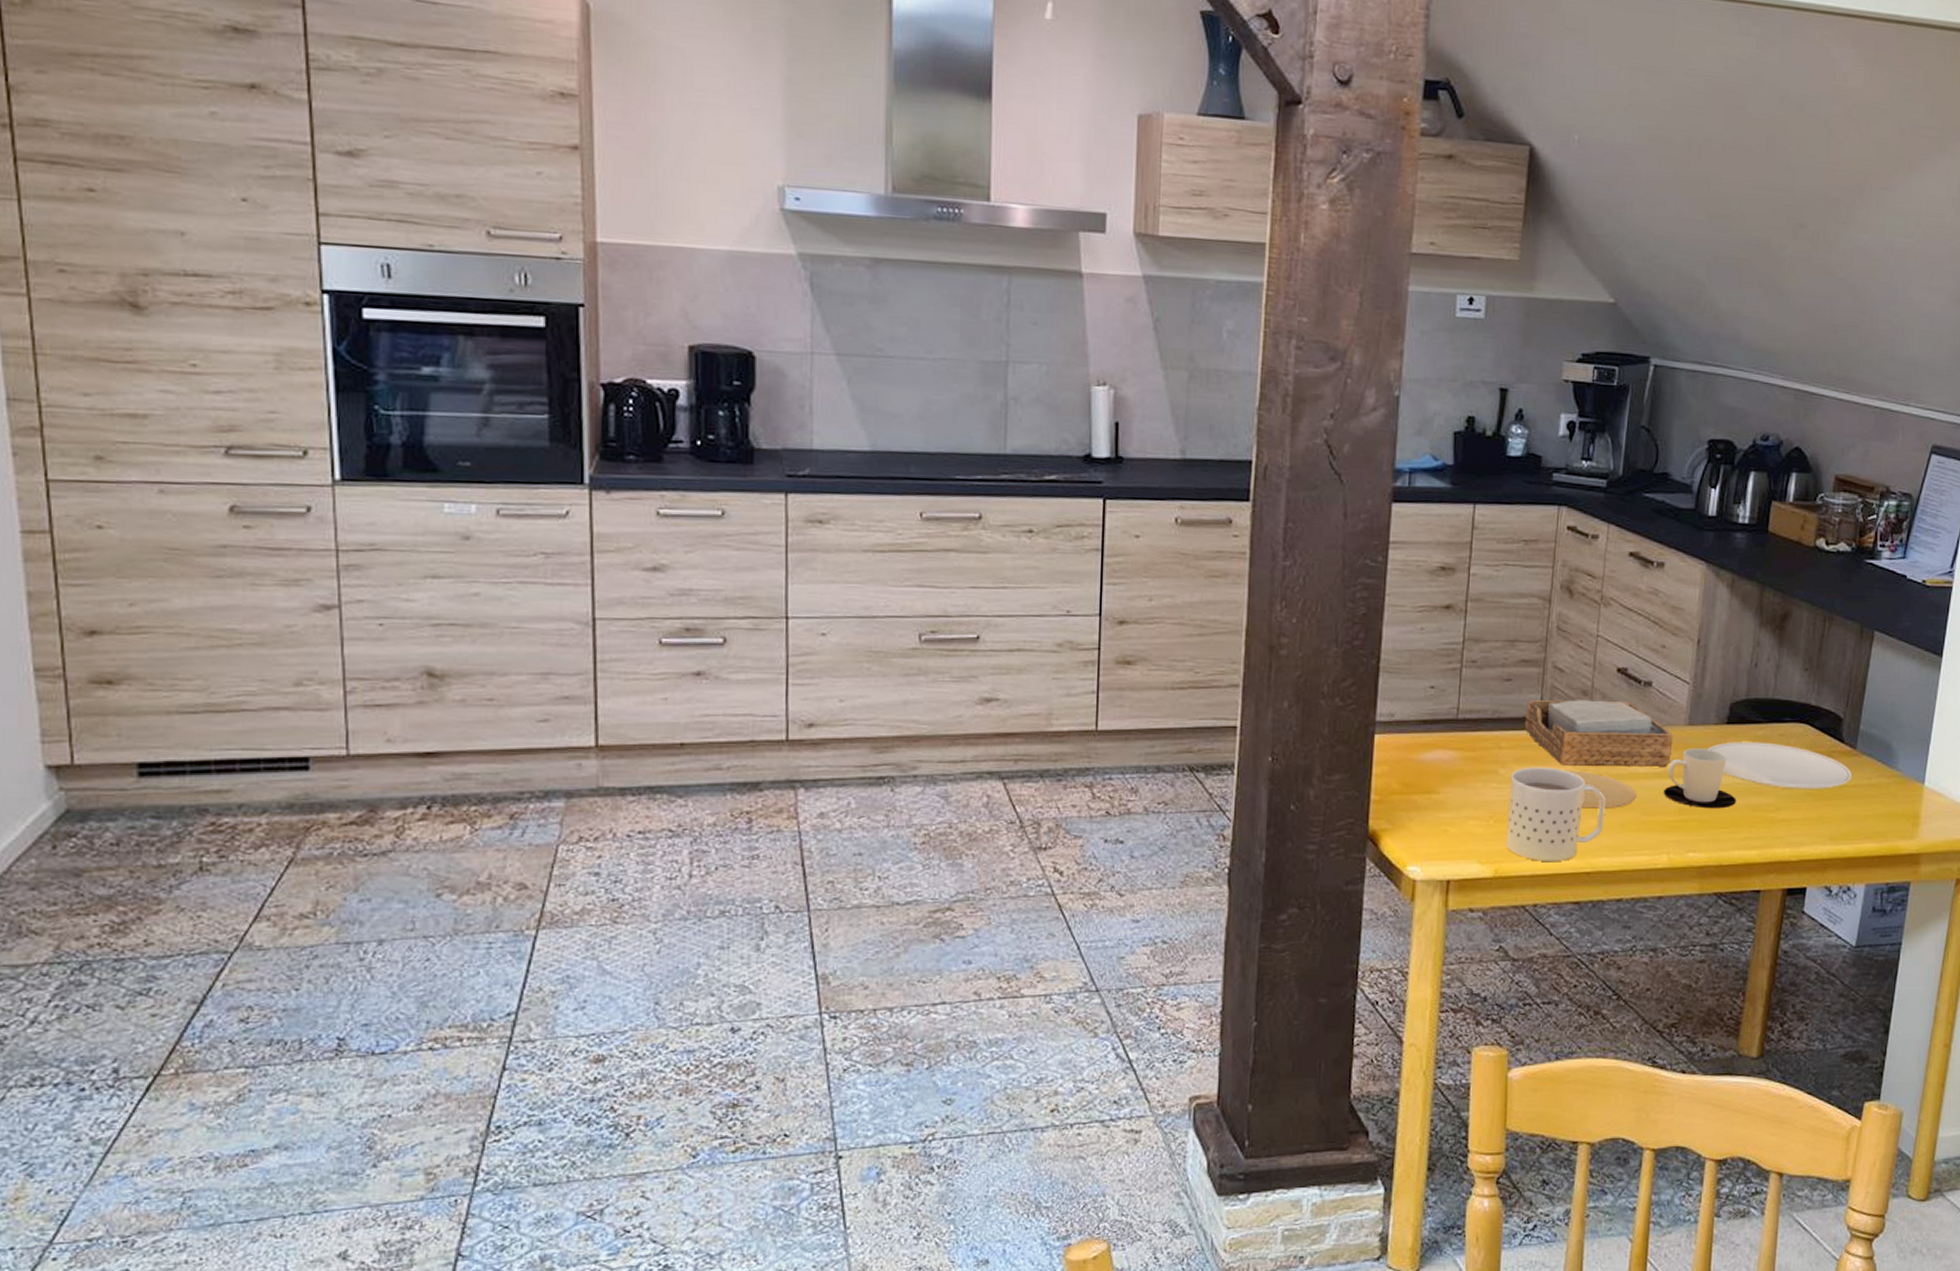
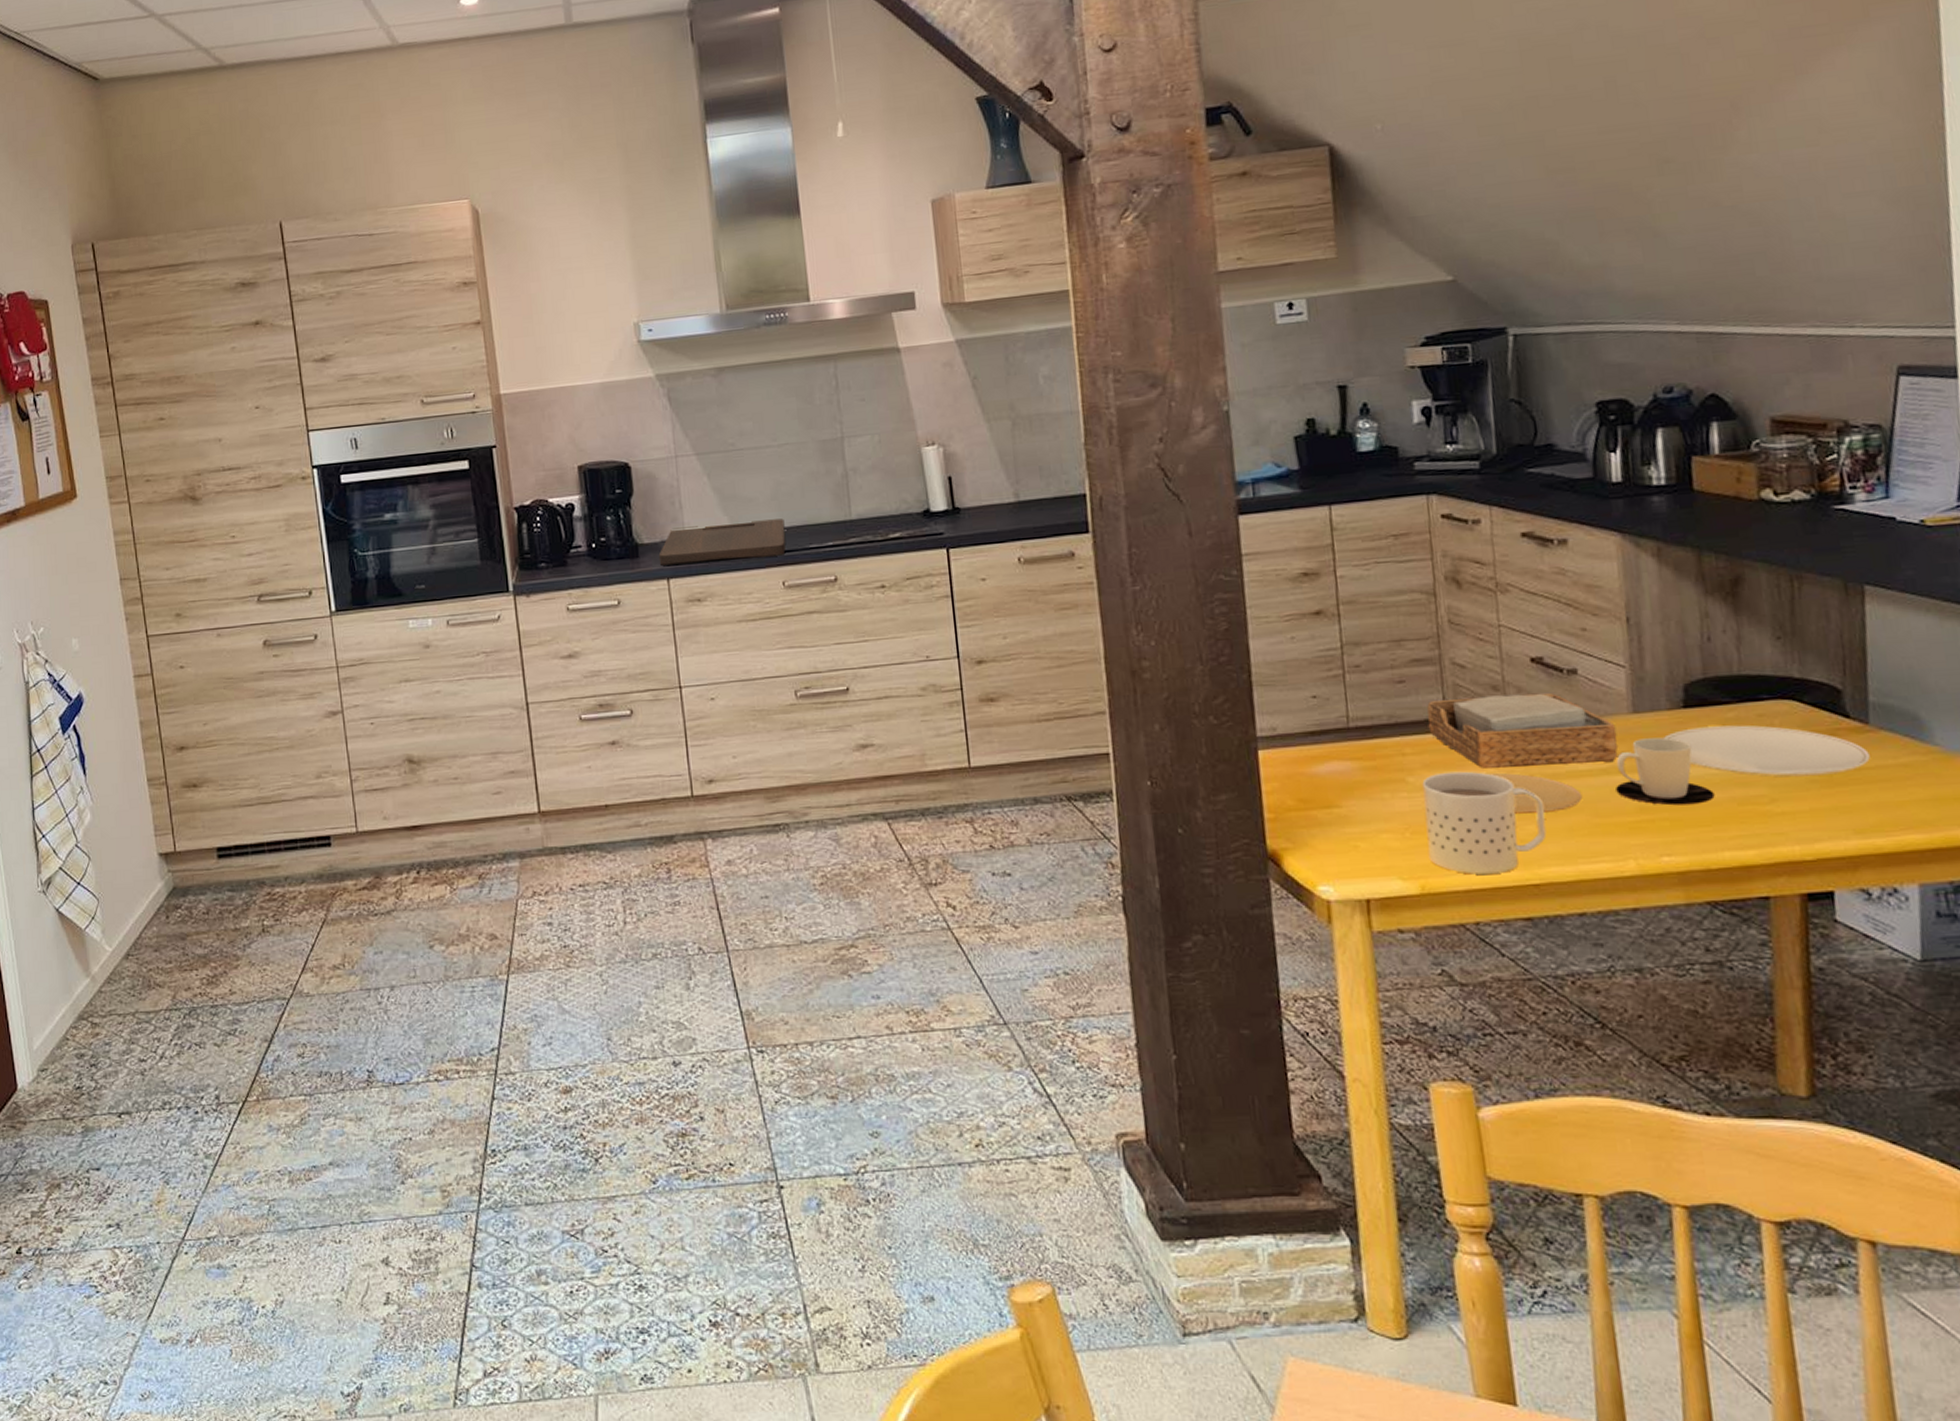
cutting board: none [777,435,930,483] -> present [658,518,786,566]

